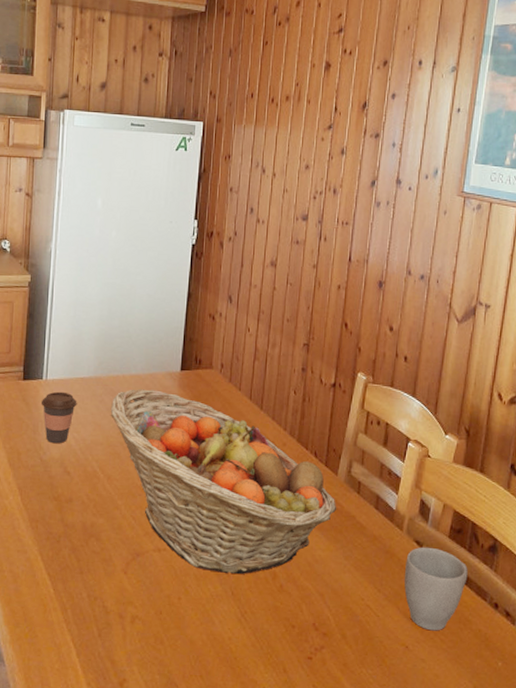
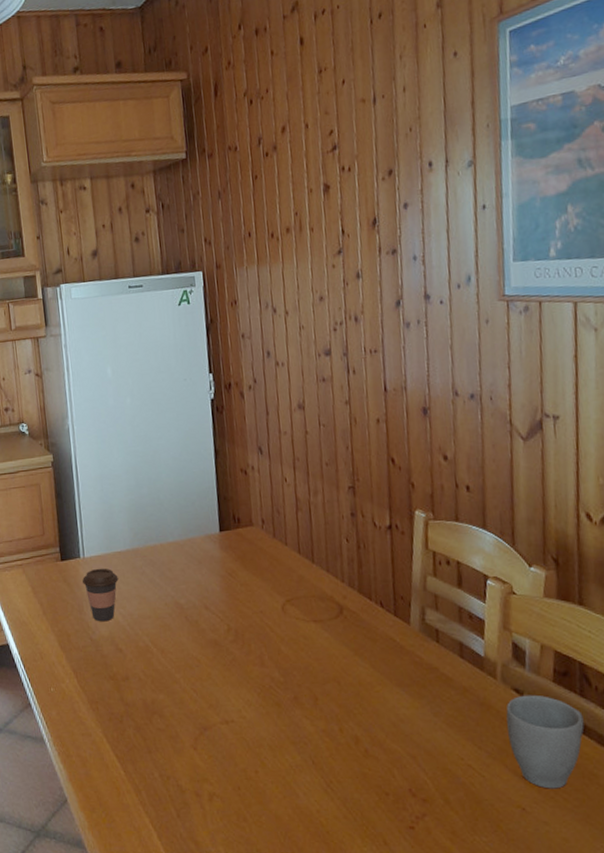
fruit basket: present [110,389,337,575] -> none [153,555,416,742]

